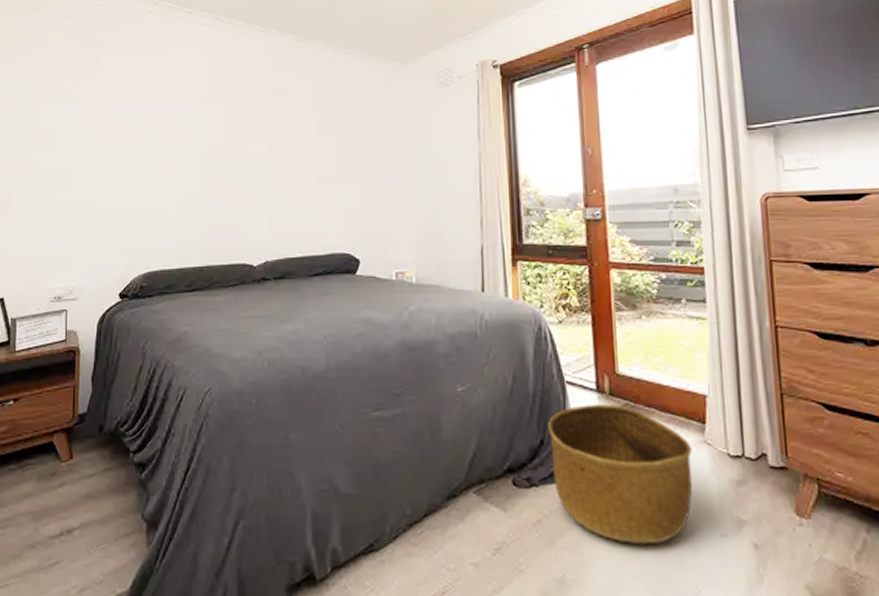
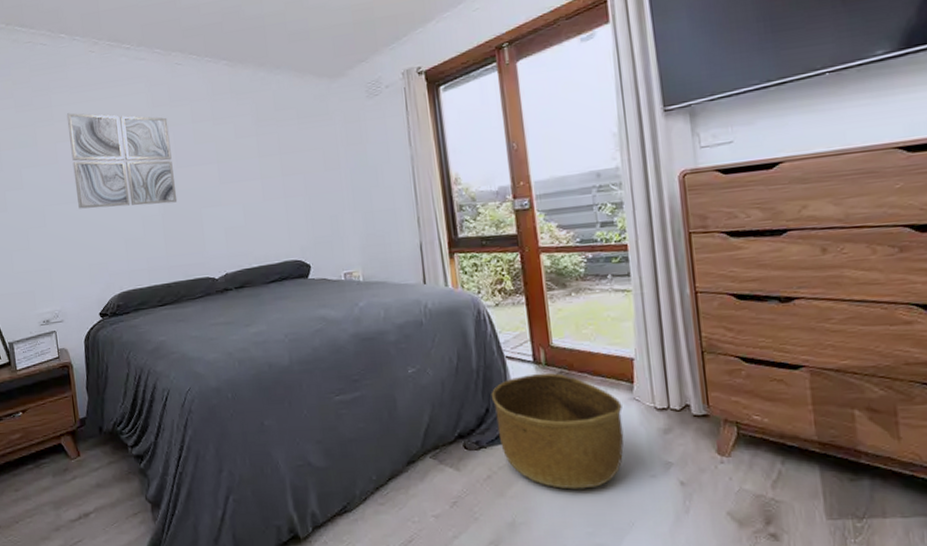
wall art: none [112,73,223,179] -> present [66,112,178,209]

